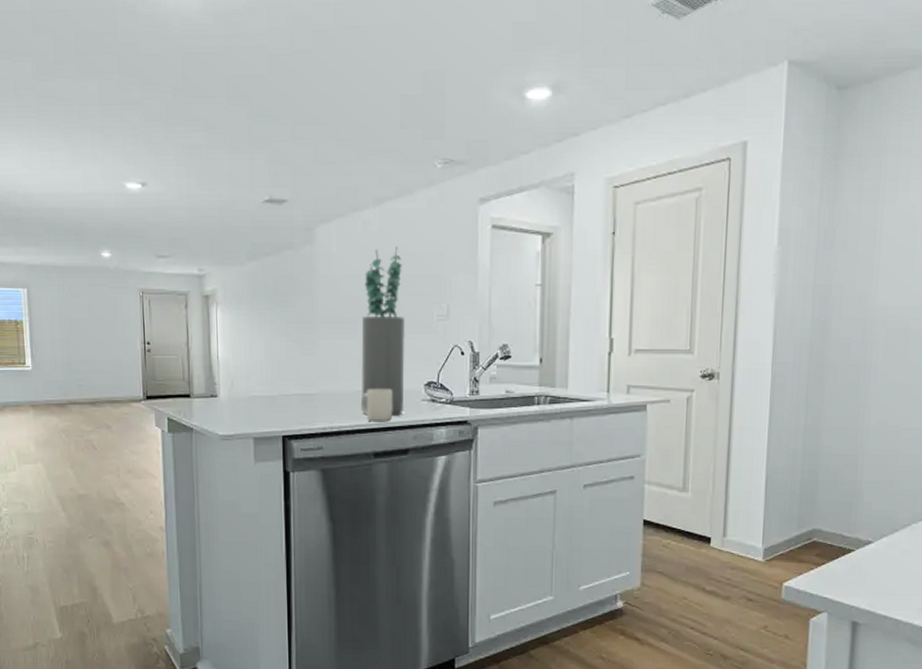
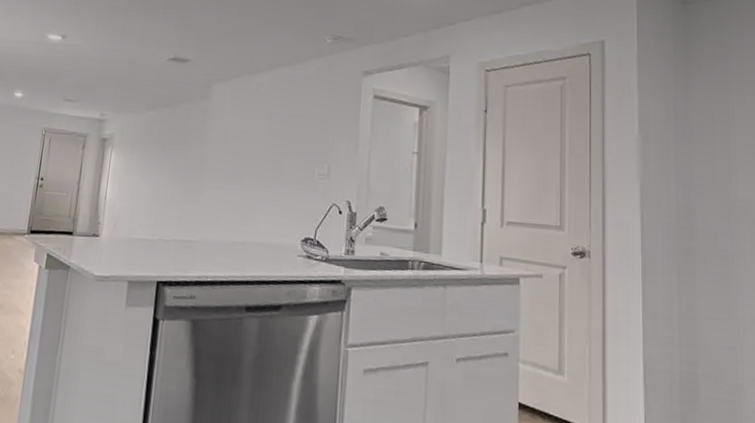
cup: present [360,388,393,422] -> none [237,240,270,276]
vase: present [361,247,406,416] -> none [239,108,289,270]

